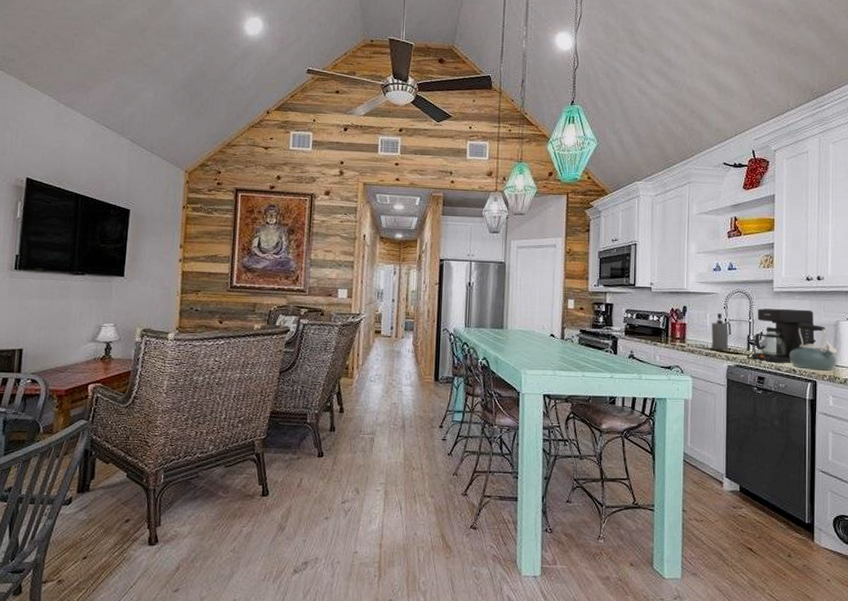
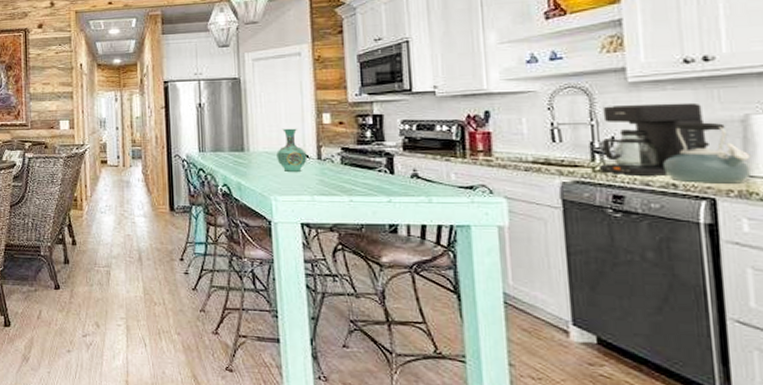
vase: none [529,310,553,349] -> present [276,128,307,172]
soap dispenser: present [711,313,728,350] -> none [528,116,559,163]

